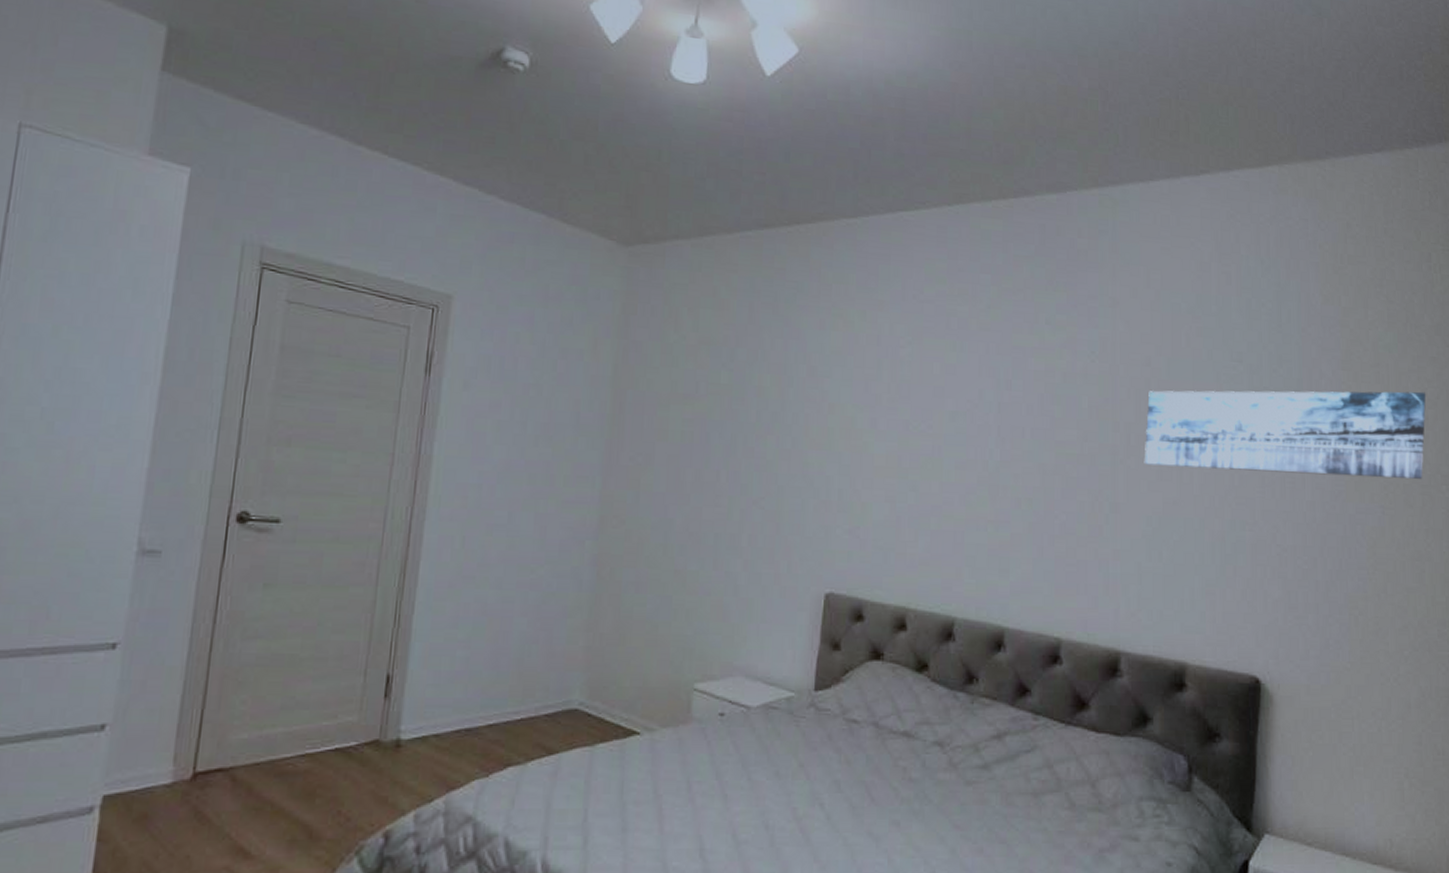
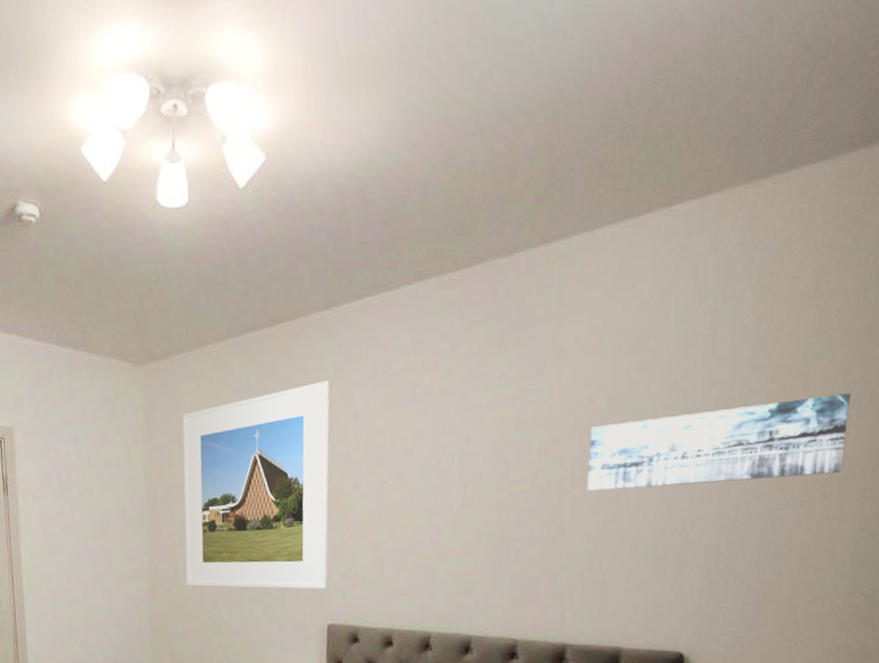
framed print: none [648,295,851,547] -> present [182,380,330,590]

